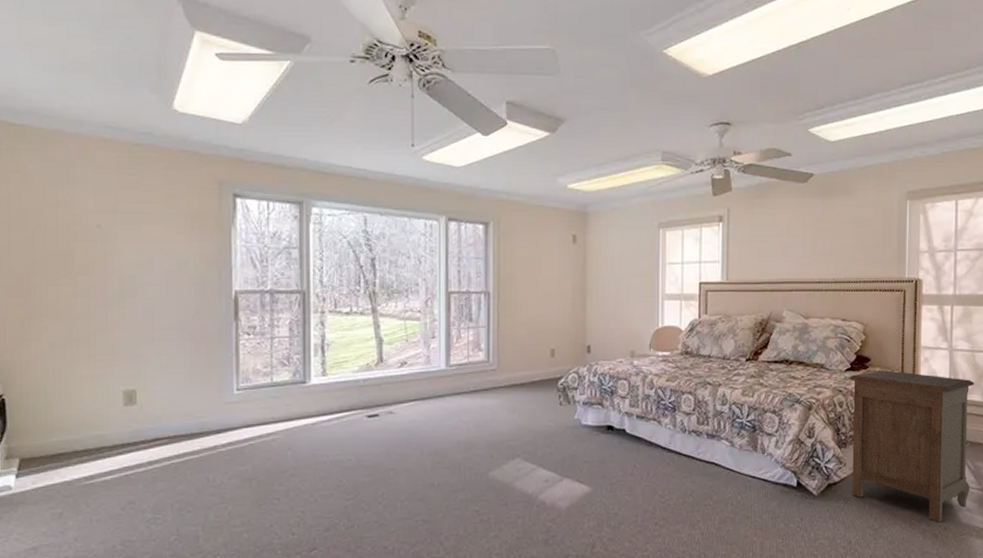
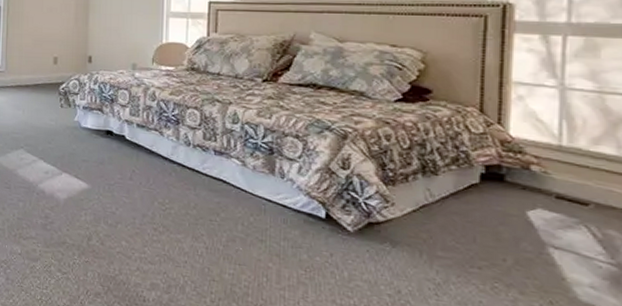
nightstand: present [849,370,975,523] -> none [400,104,605,294]

